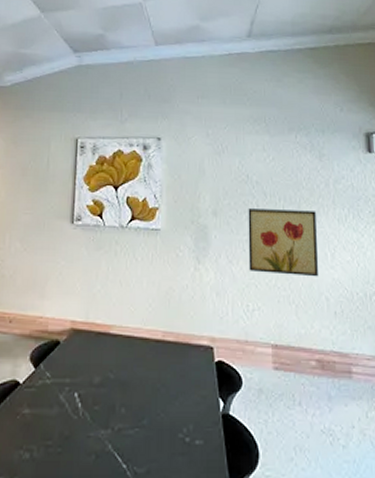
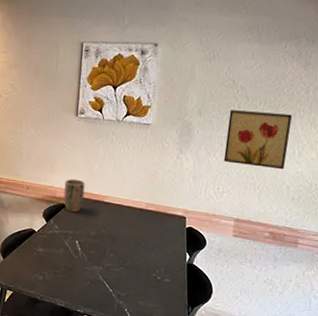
plant pot: none [57,304,85,352] -> present [64,179,85,213]

